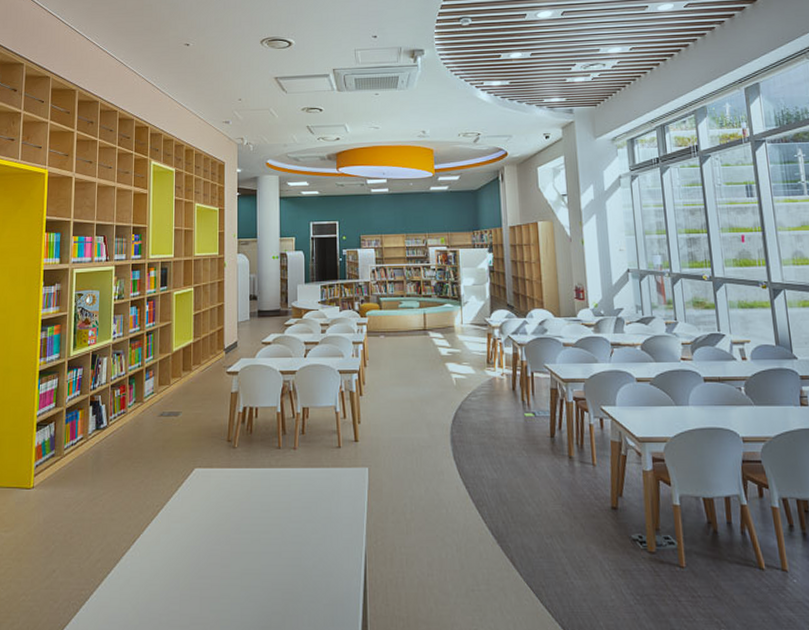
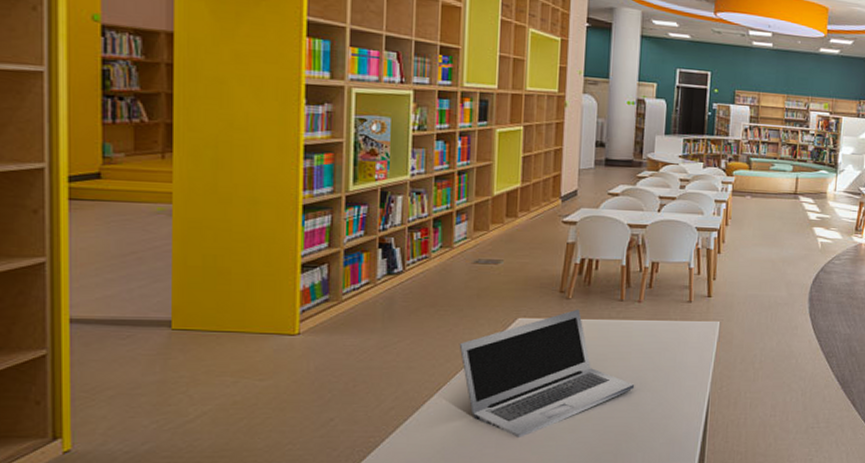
laptop: none [149,458,297,594] -> present [459,309,635,437]

